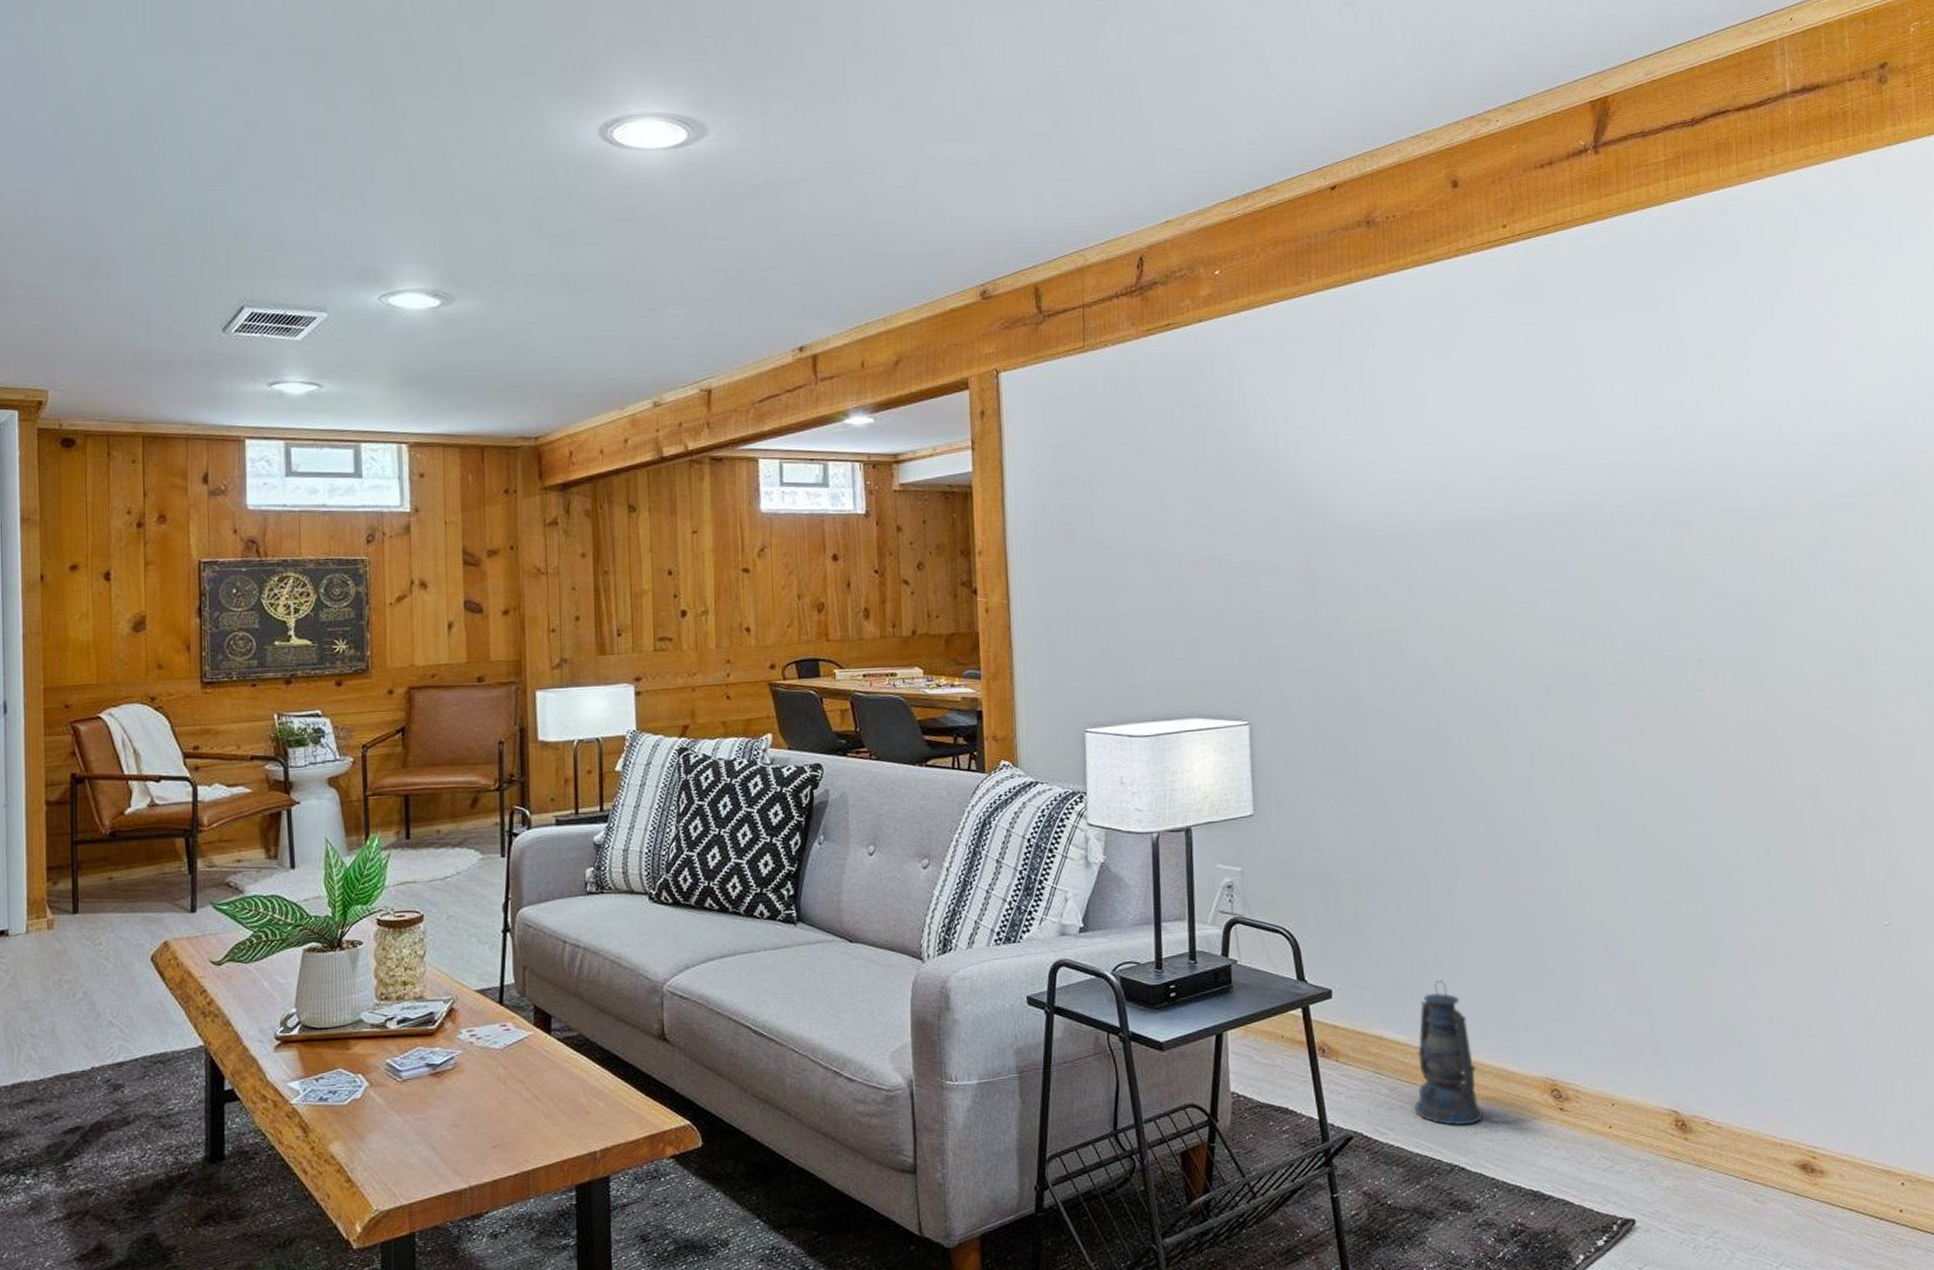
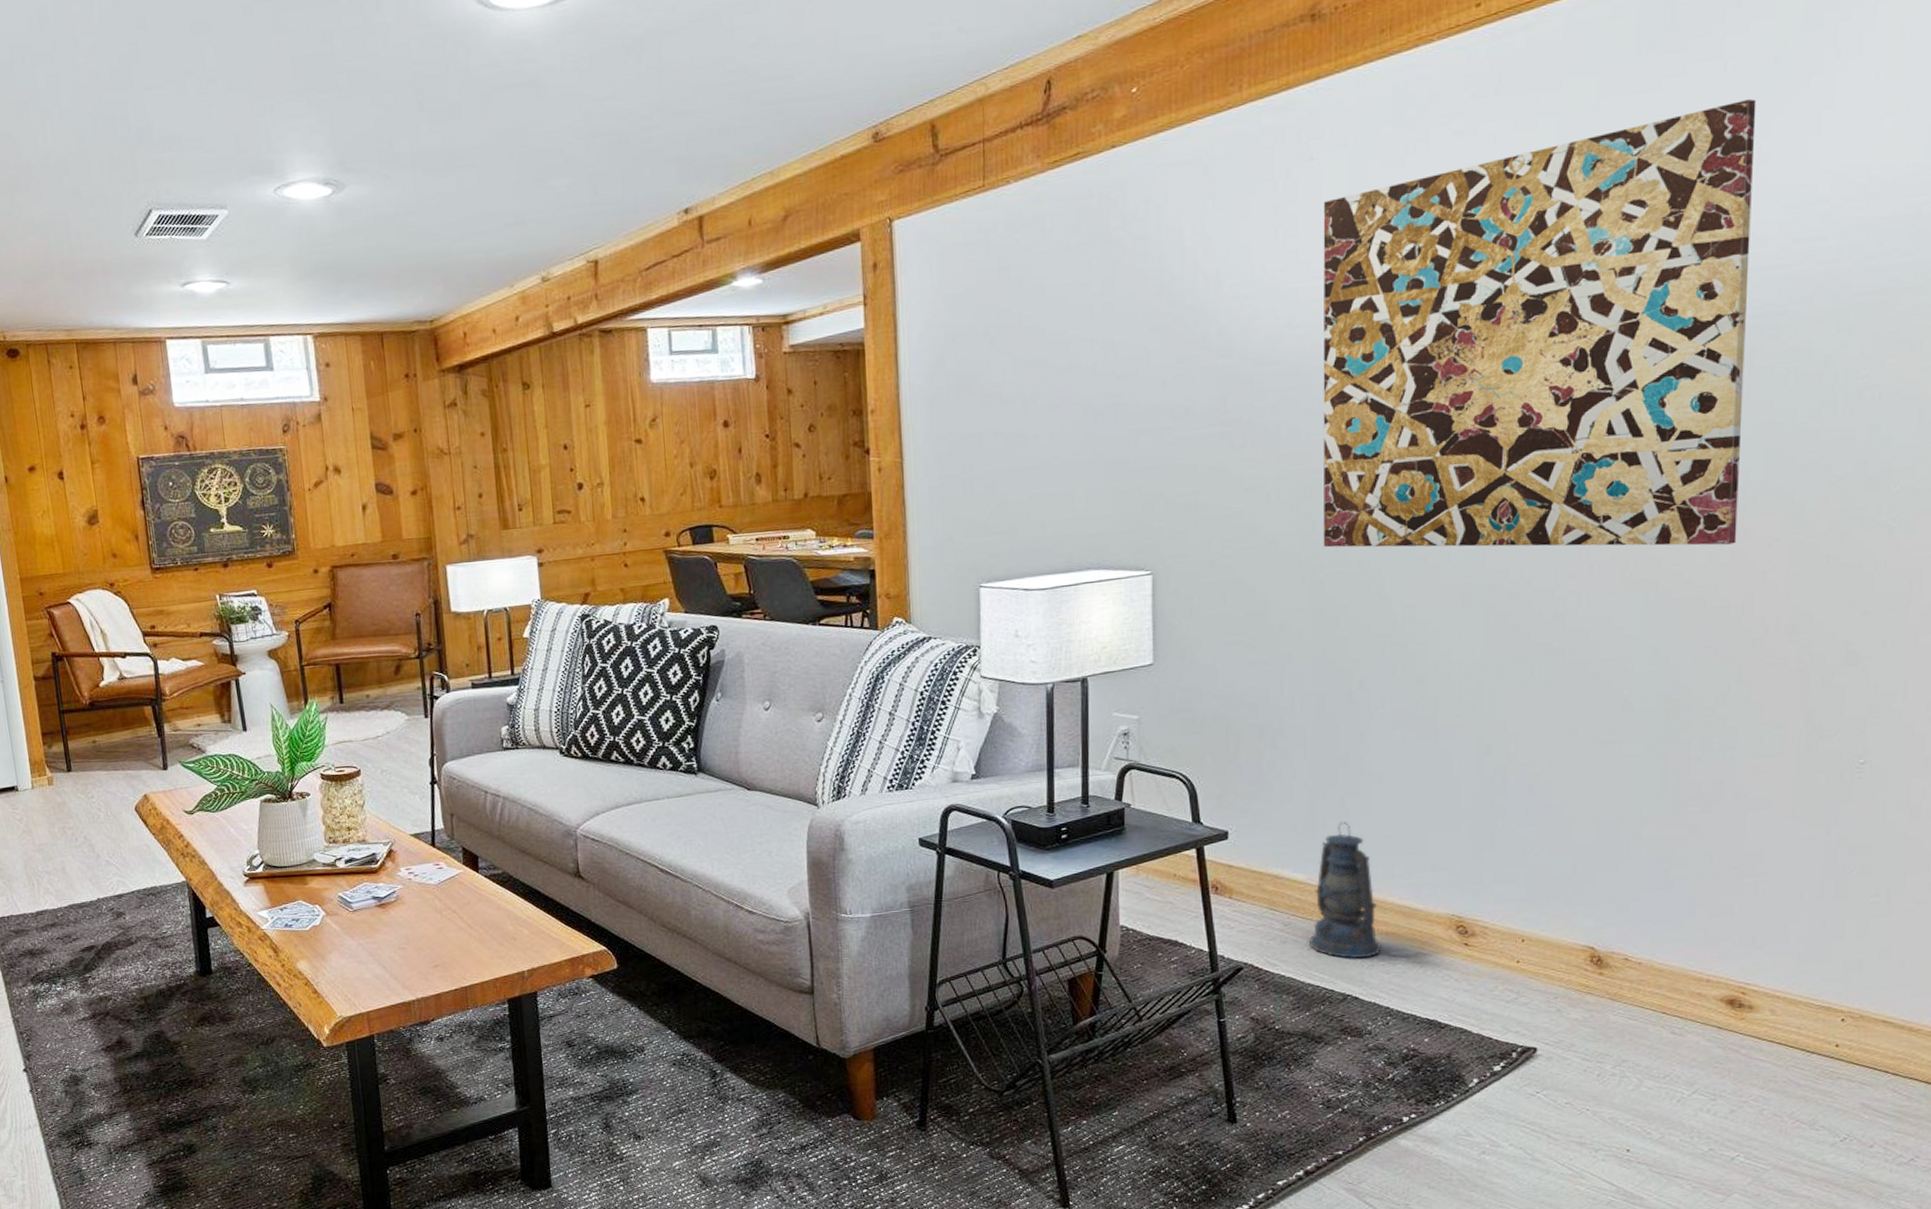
wall art: none [1386,323,1760,715] -> present [1323,98,1757,548]

